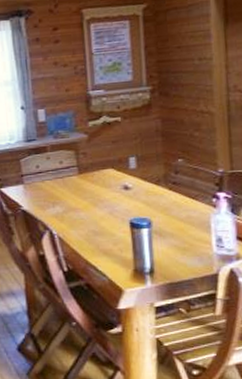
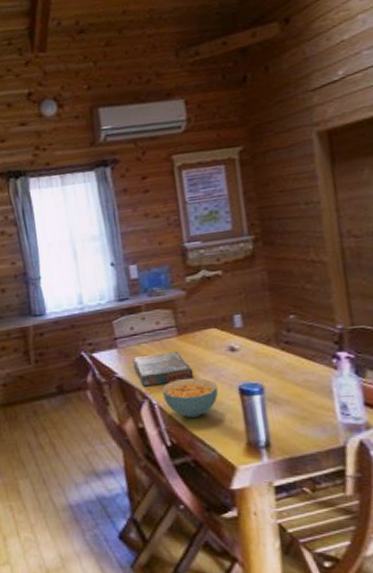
board game: none [37,188,91,219] -> present [132,351,194,387]
cereal bowl: none [61,212,112,248] -> present [161,377,219,419]

